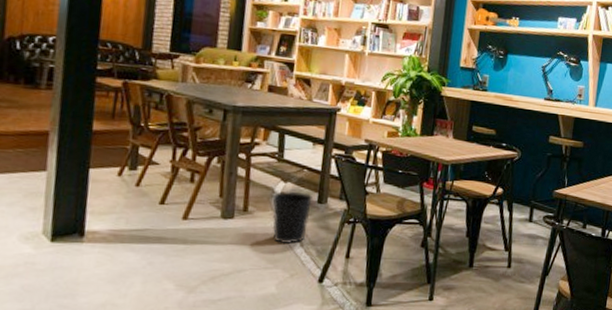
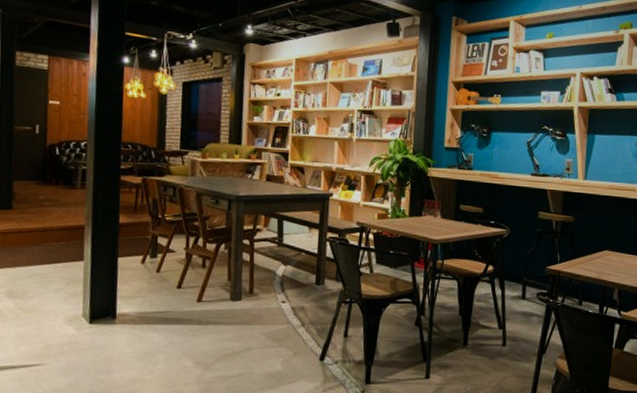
wastebasket: present [272,192,313,245] -> none [275,274,312,325]

